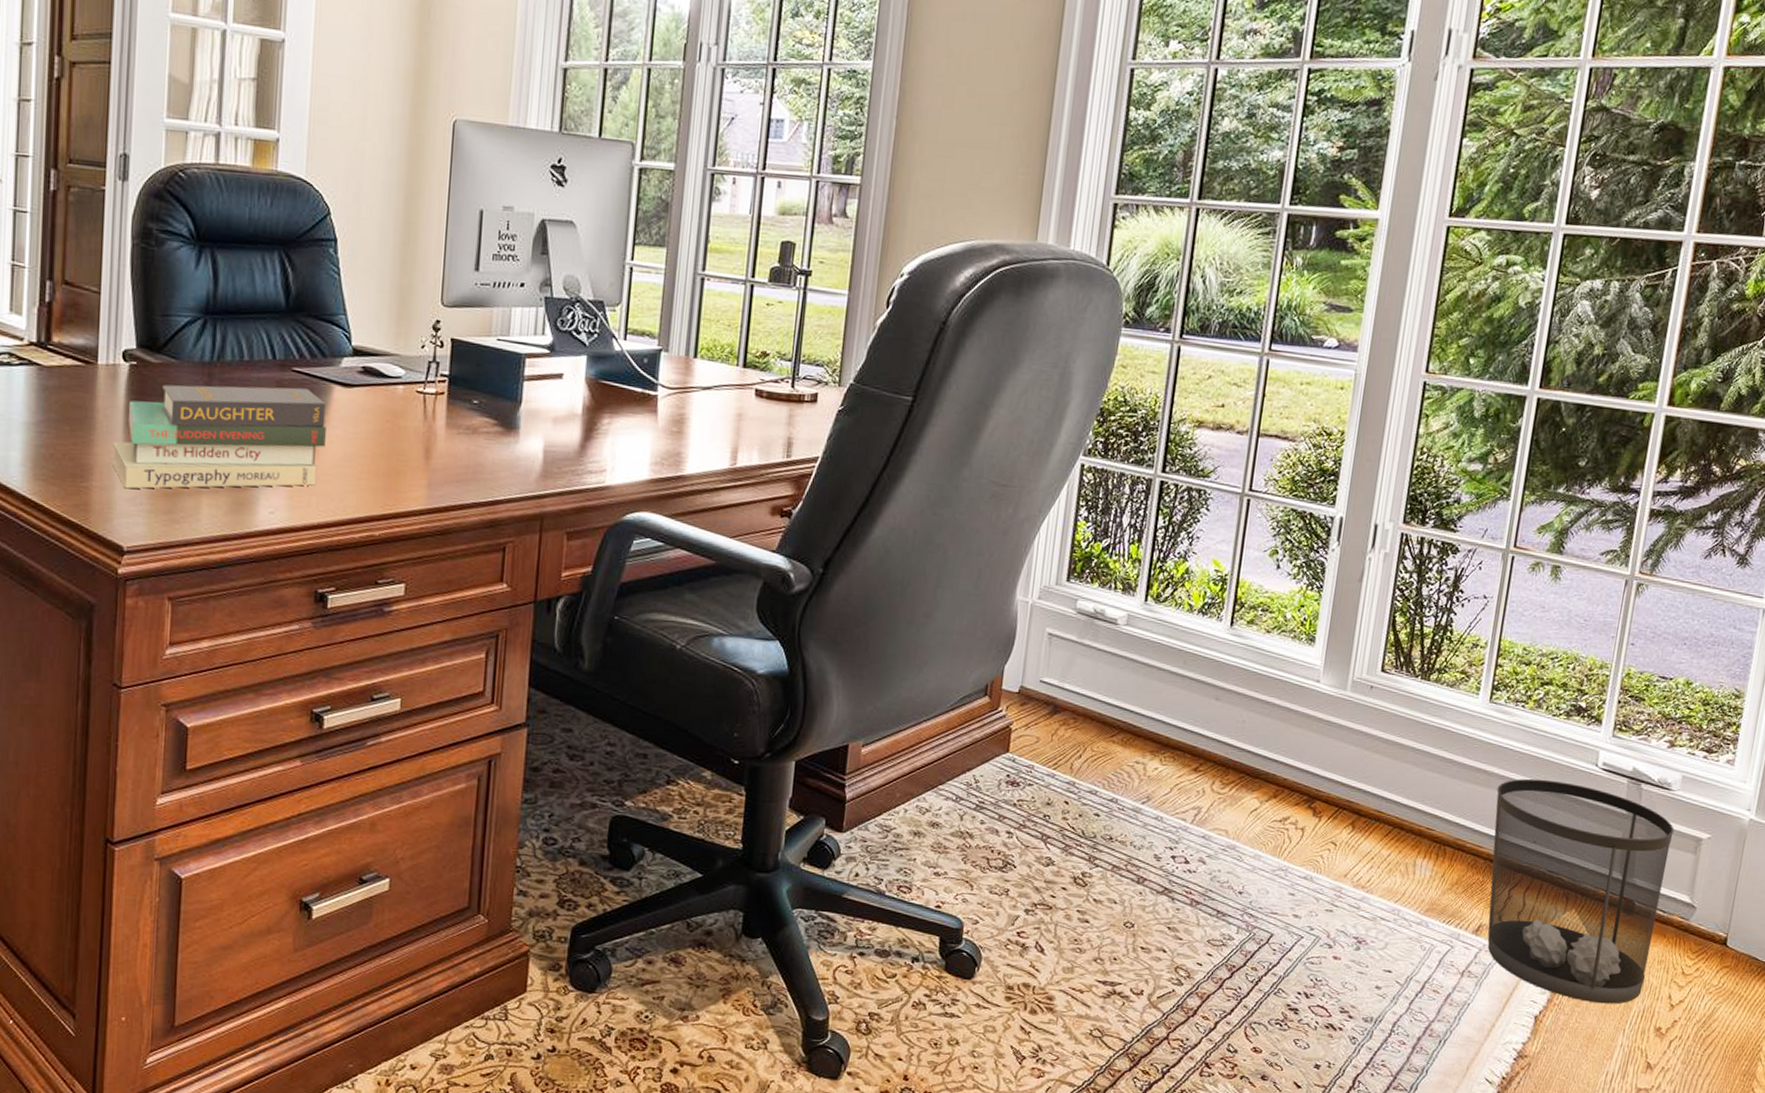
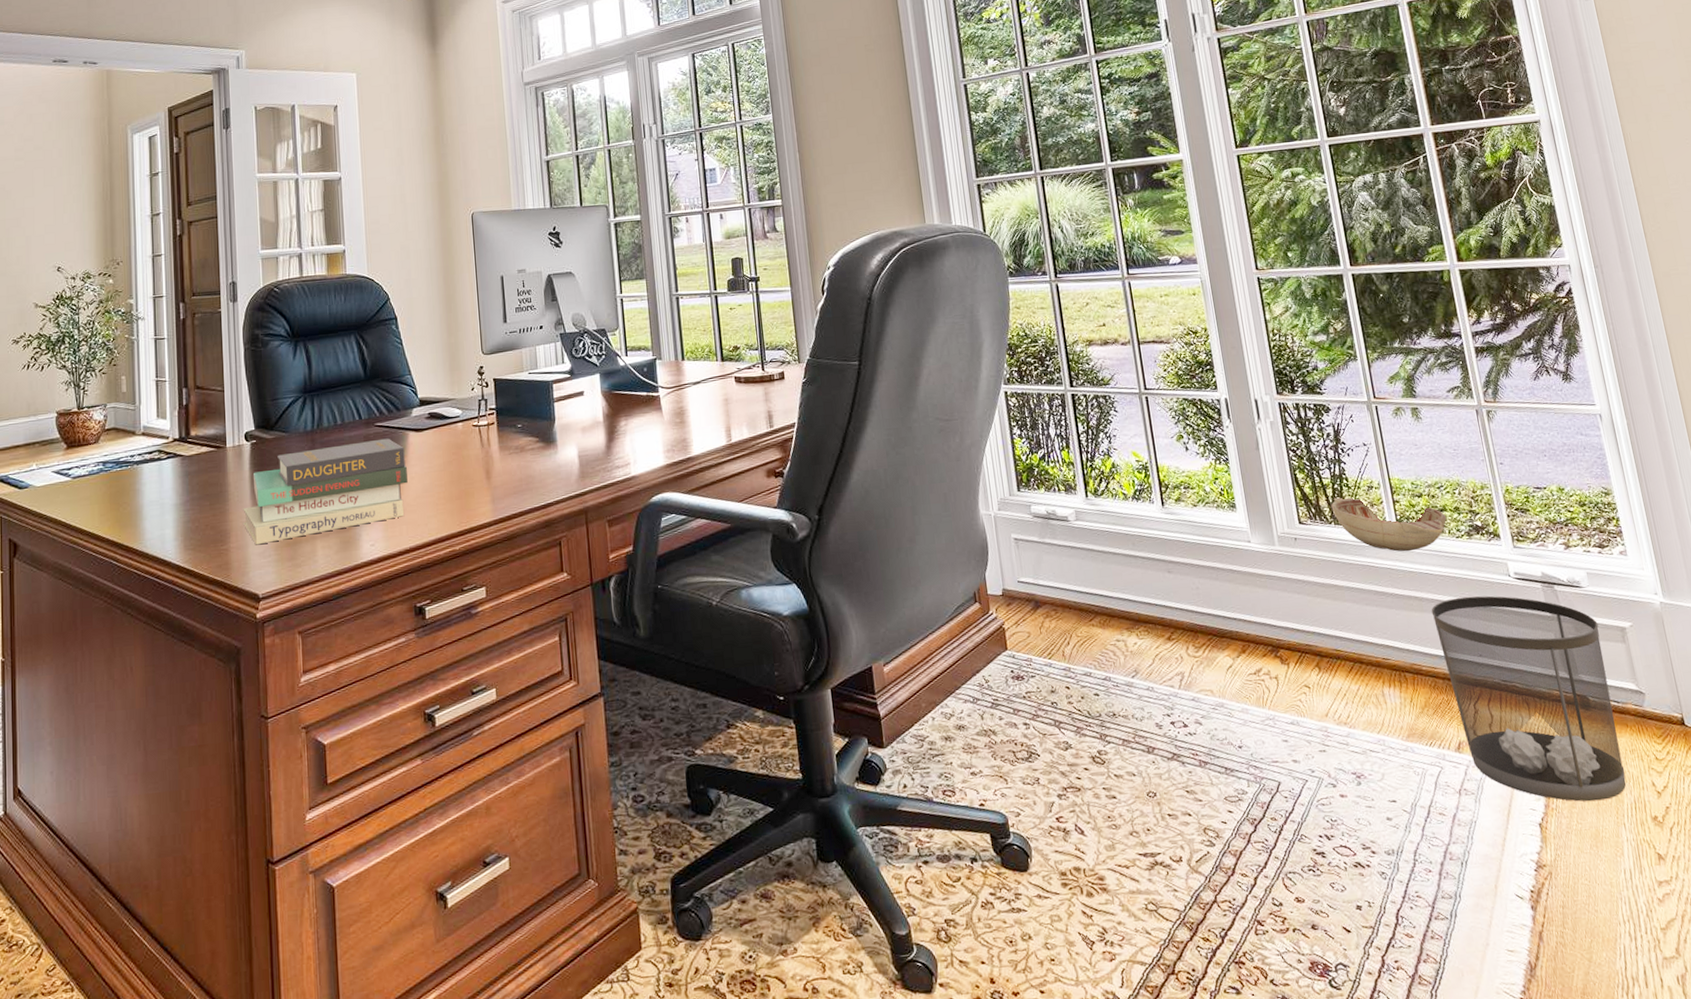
decorative bowl: none [1423,650,1549,722] -> present [1331,497,1446,552]

